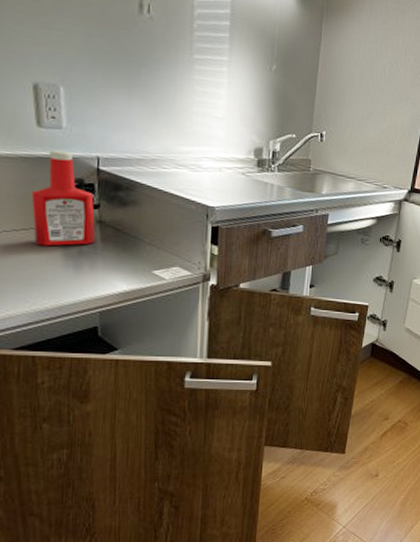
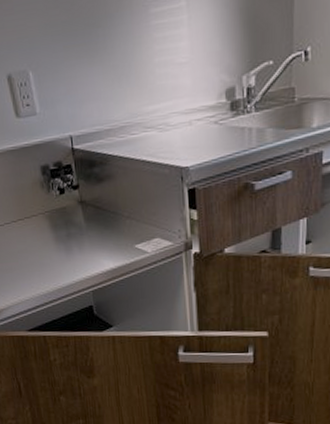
ketchup bottle: present [31,150,96,247] -> none [21,136,80,233]

